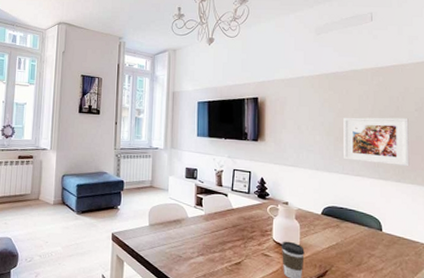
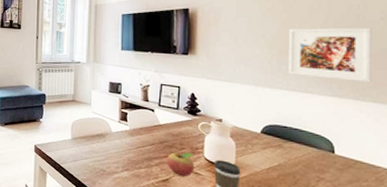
fruit: none [239,235,264,259] -> present [167,152,195,177]

